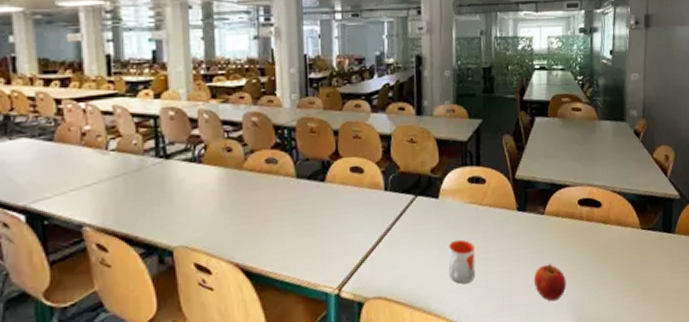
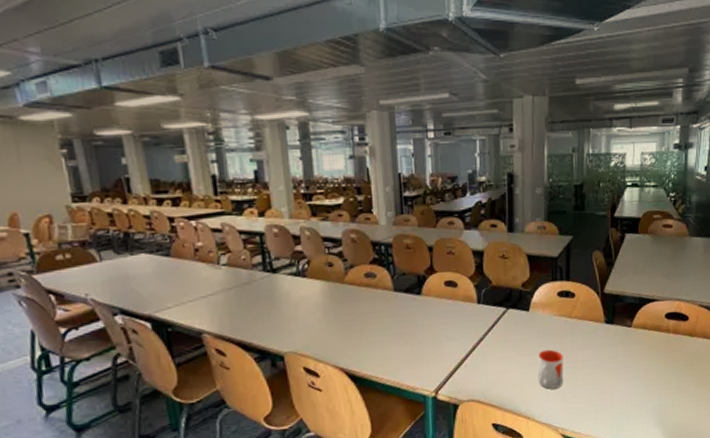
apple: present [533,264,567,302] -> none [619,372,651,407]

